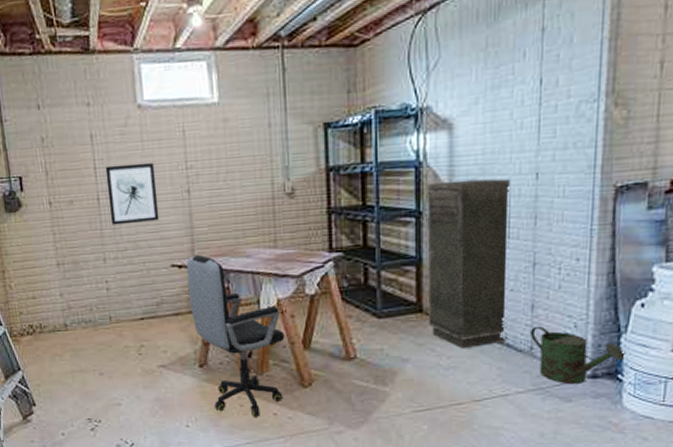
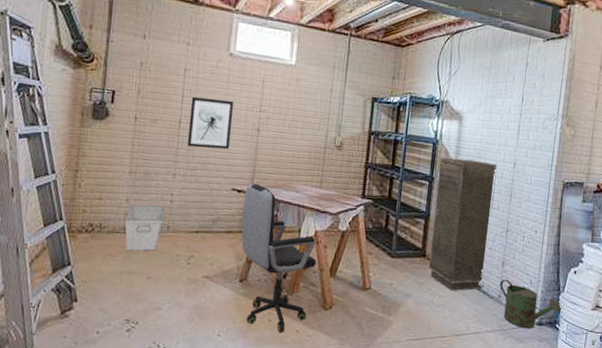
storage bin: none [63,296,103,349] -> present [124,205,164,251]

